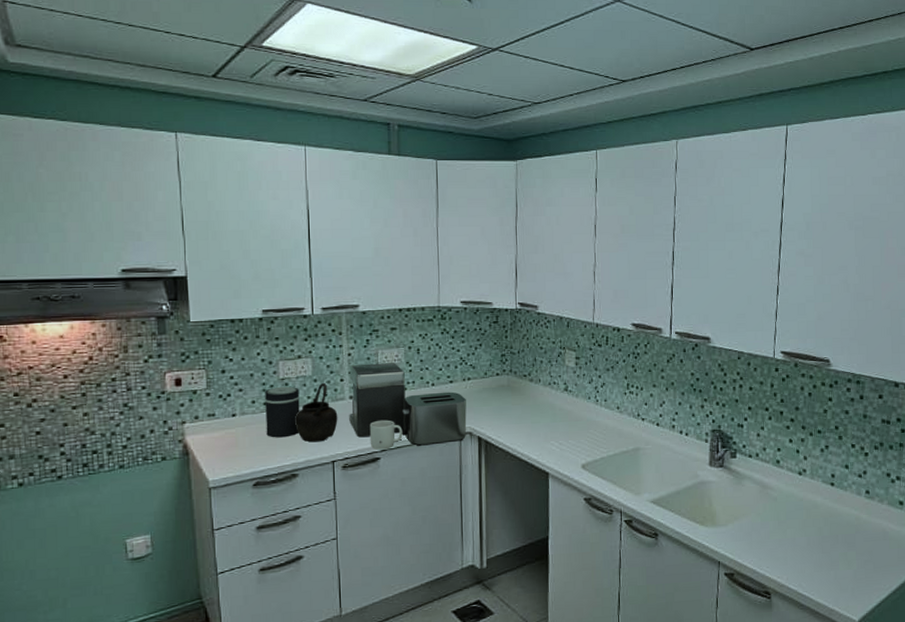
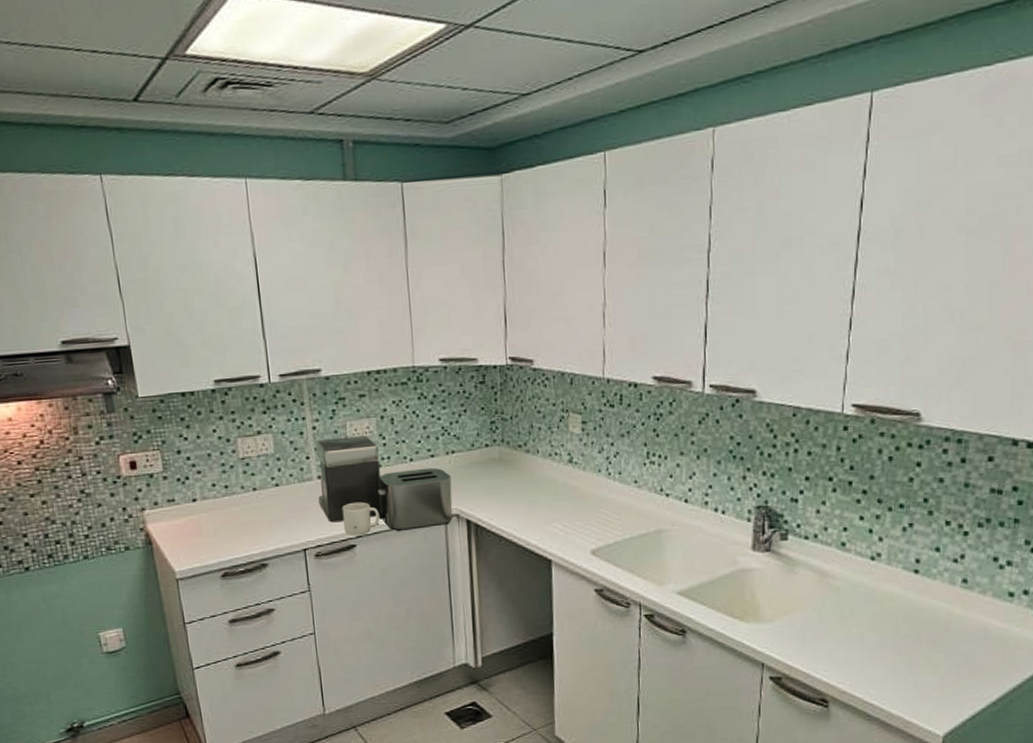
cylinder: present [265,386,300,438] -> none [225,466,266,525]
kettle: present [294,382,338,443] -> none [259,461,307,529]

